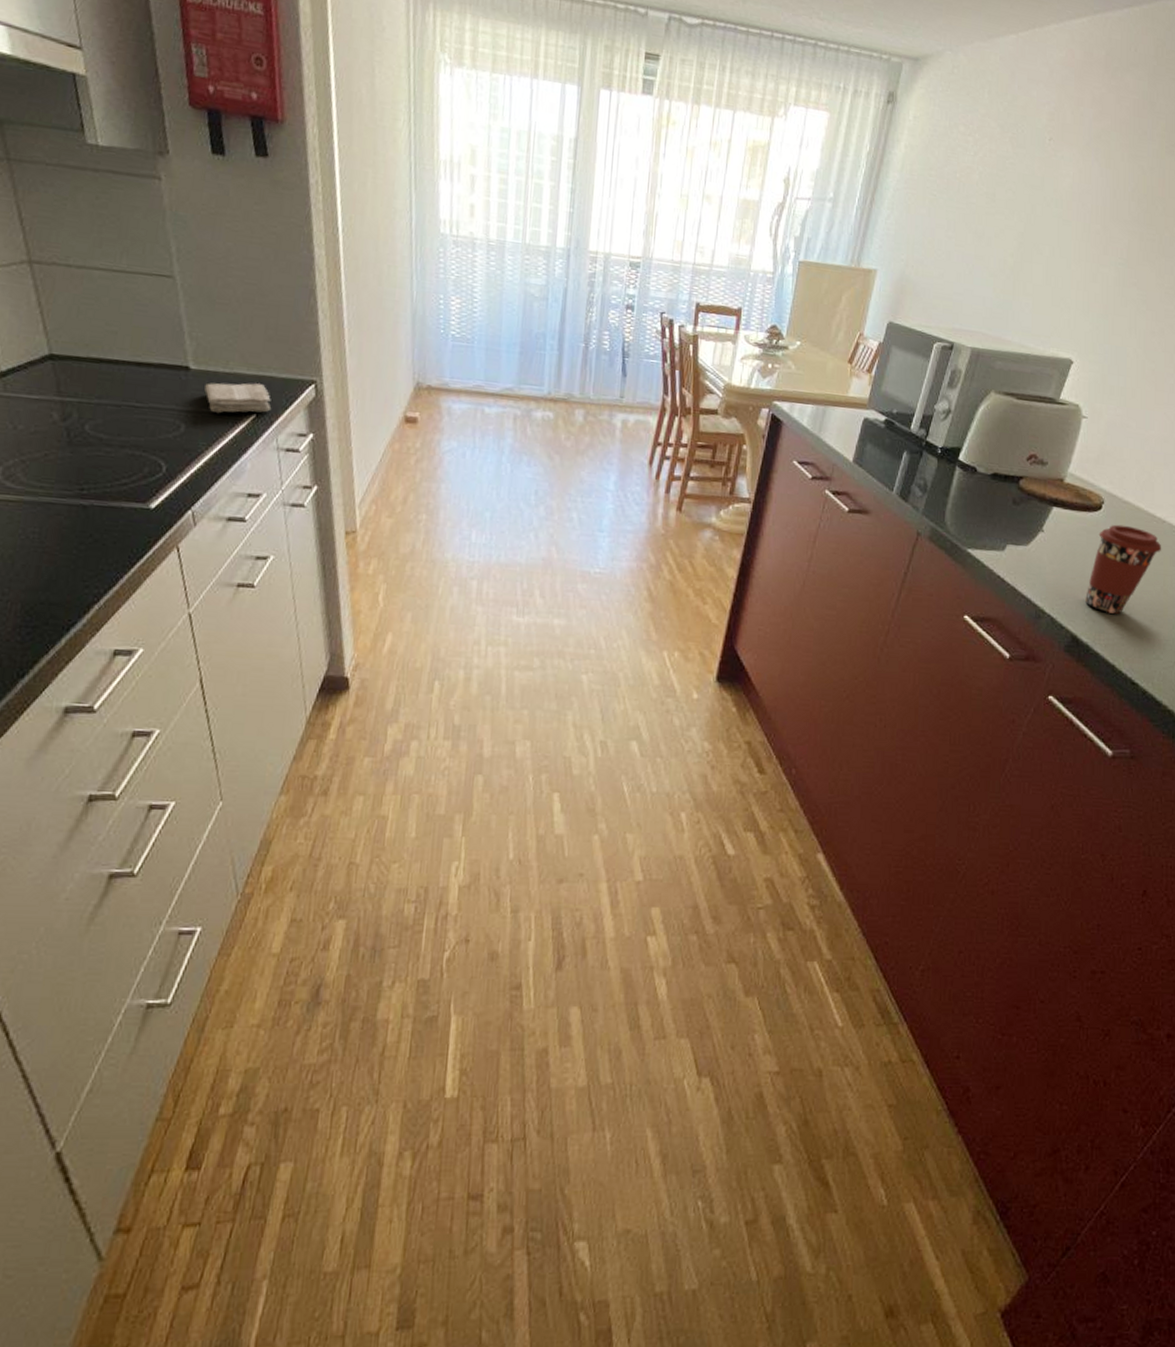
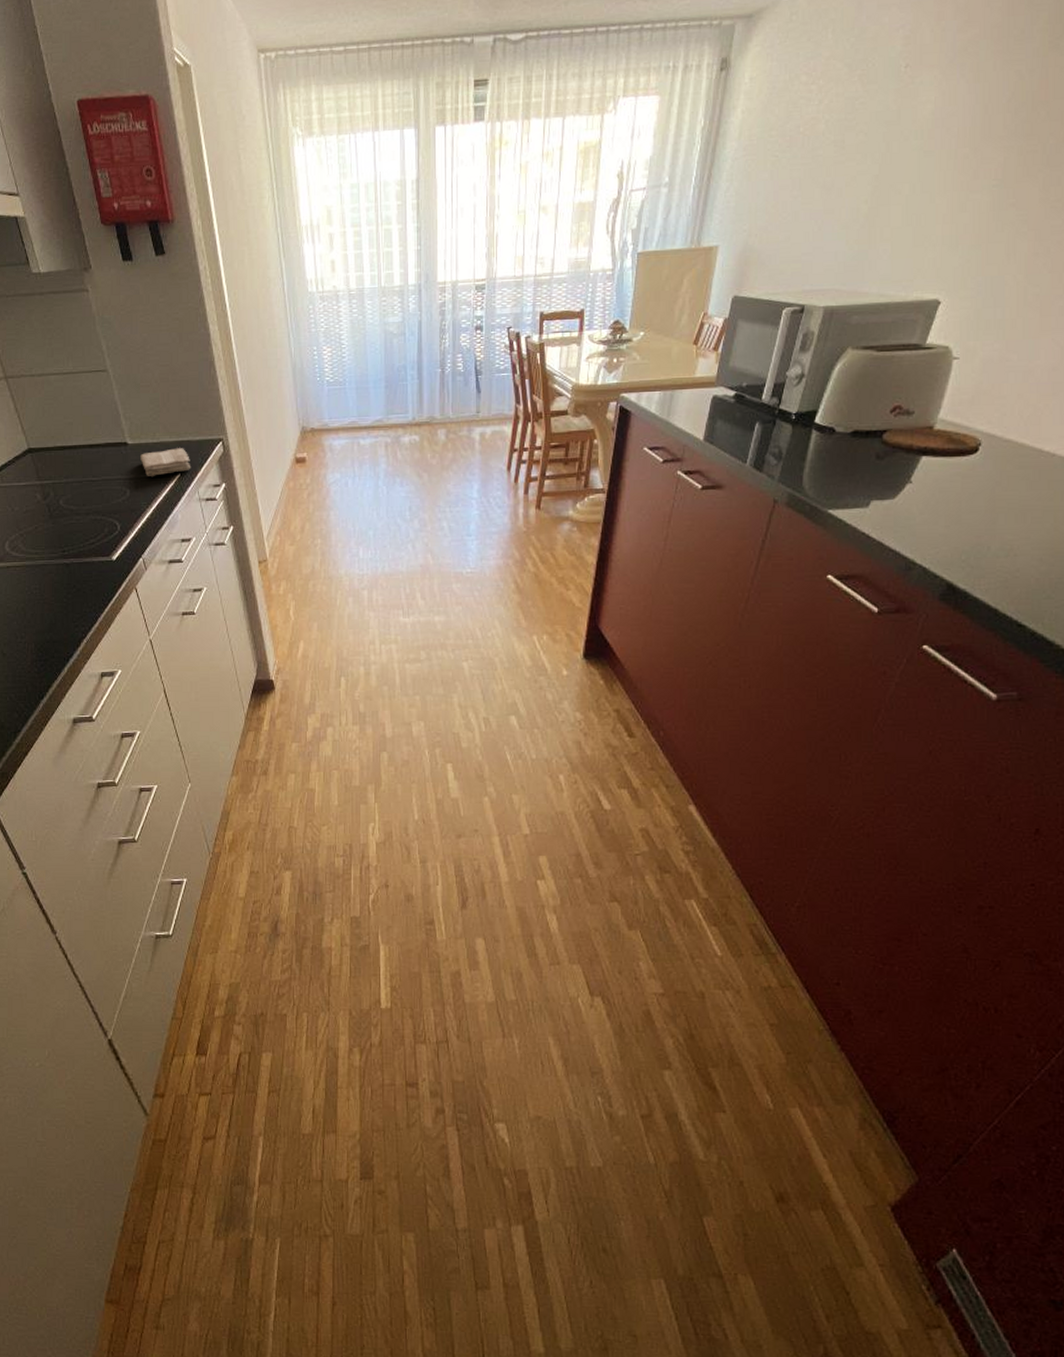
coffee cup: present [1084,524,1162,614] -> none [960,464,1052,557]

